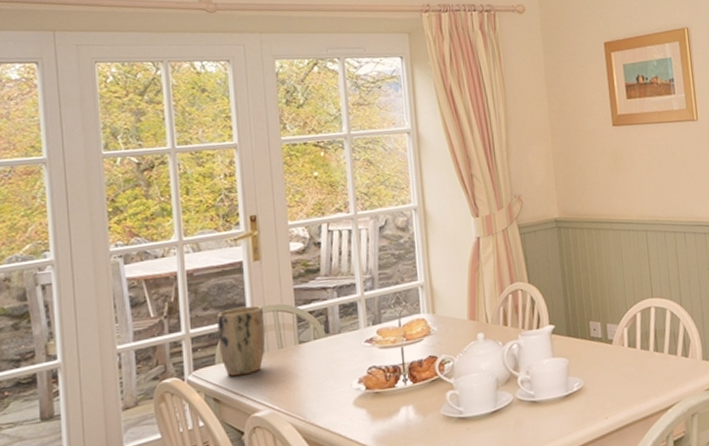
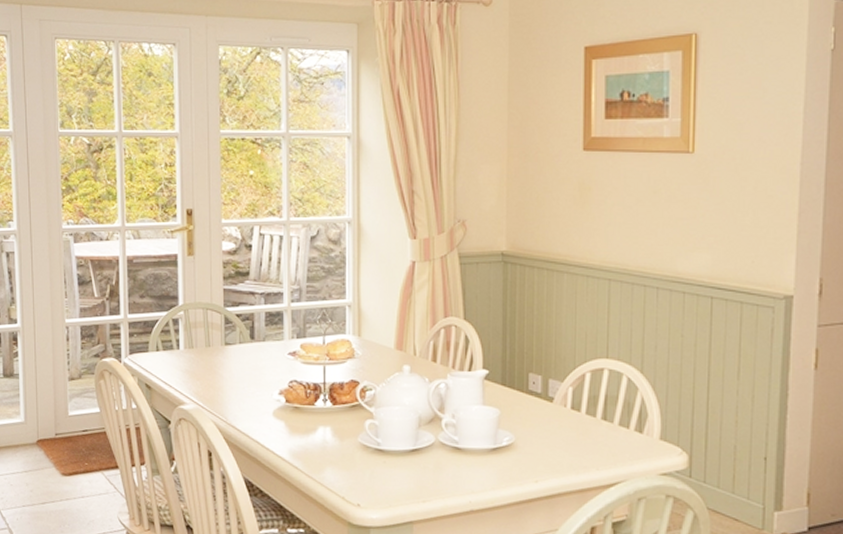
plant pot: present [217,305,266,376] -> none [152,300,195,367]

